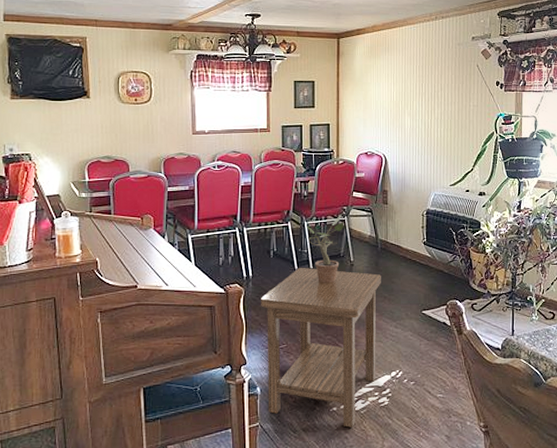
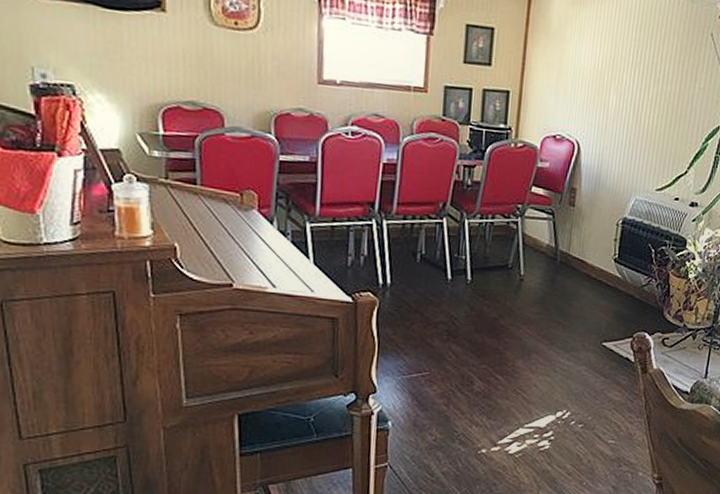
side table: present [261,268,381,428] -> none [400,278,557,473]
potted plant: present [306,214,344,283] -> none [466,213,517,301]

